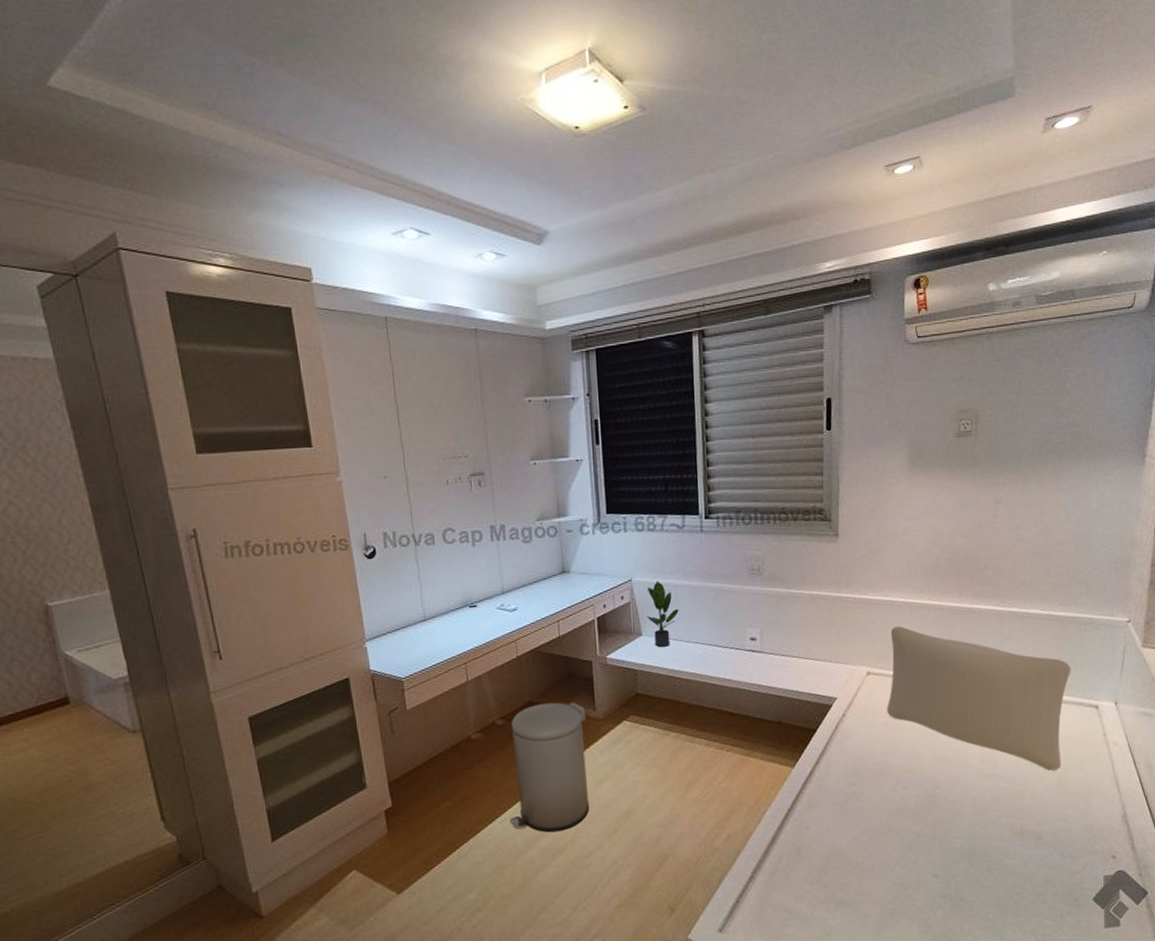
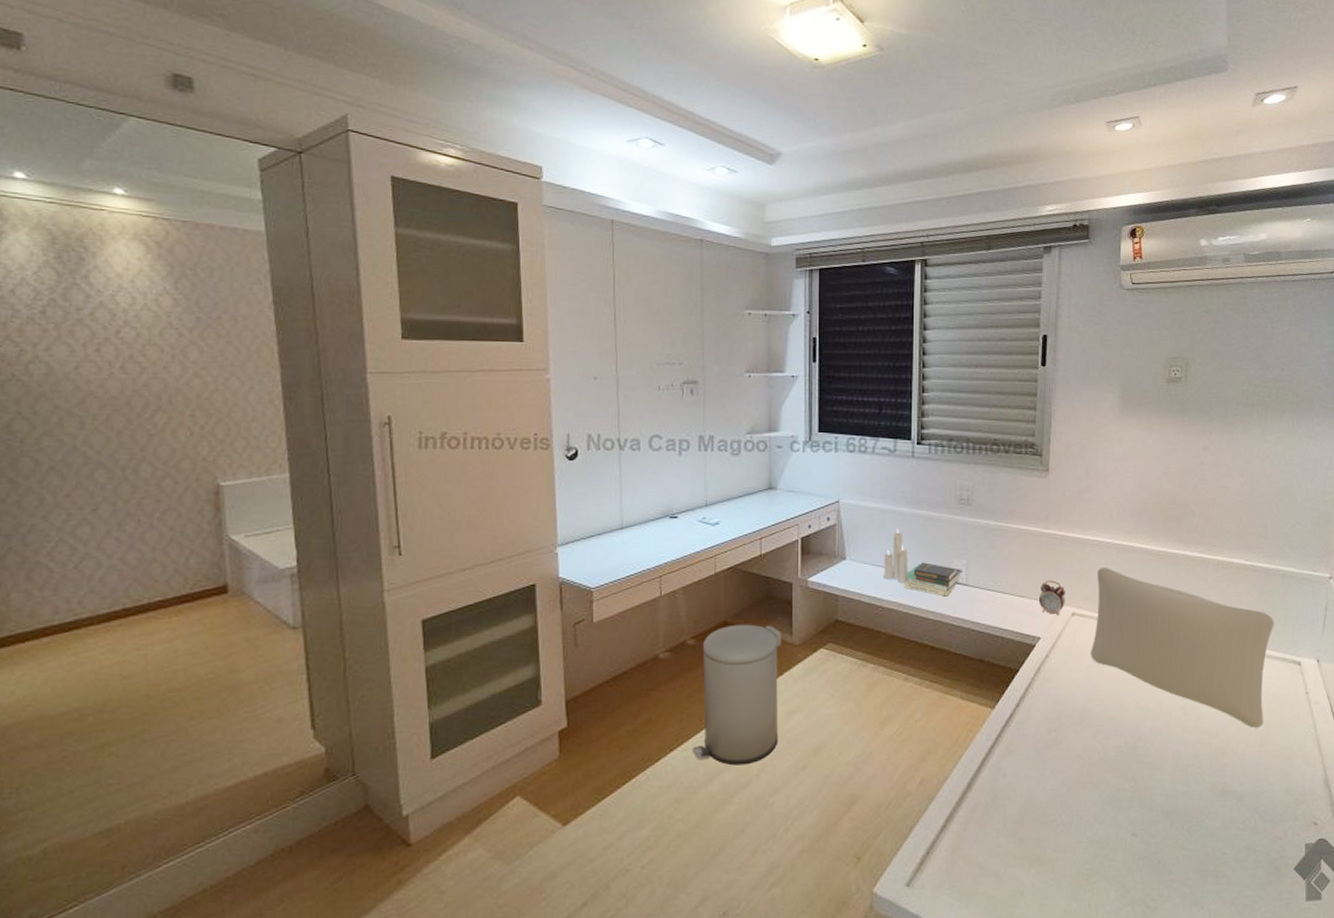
potted plant: present [647,581,679,648] -> none [852,504,885,574]
candle: none [679,602,705,655] -> present [883,528,909,584]
books: none [700,633,755,665] -> present [904,562,961,597]
alarm clock: none [833,642,860,676] -> present [1038,580,1065,615]

